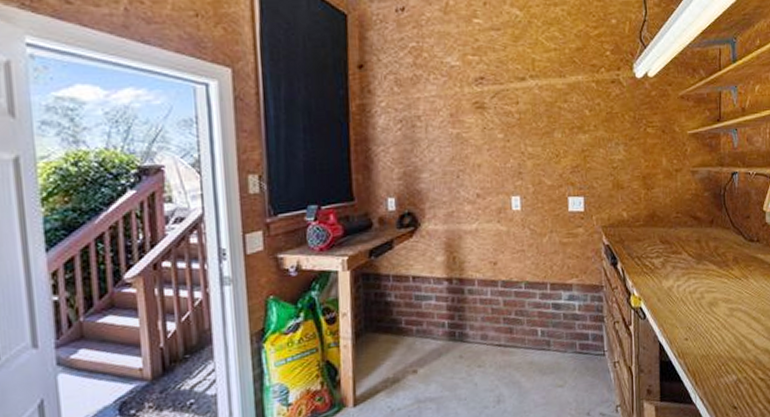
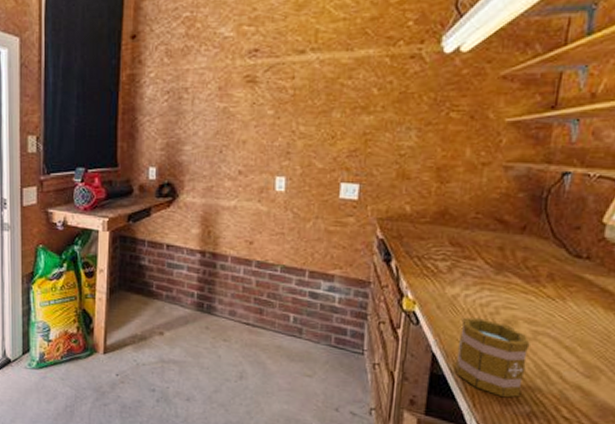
mug: none [677,304,729,372] -> present [455,317,530,398]

